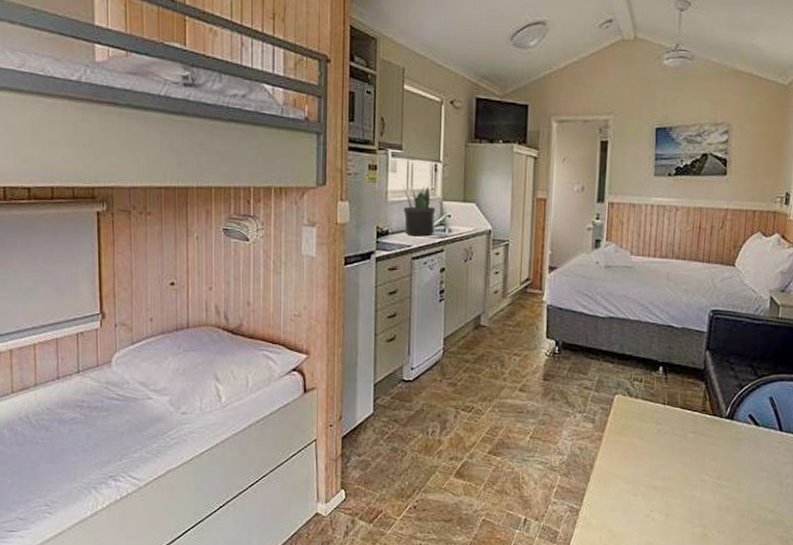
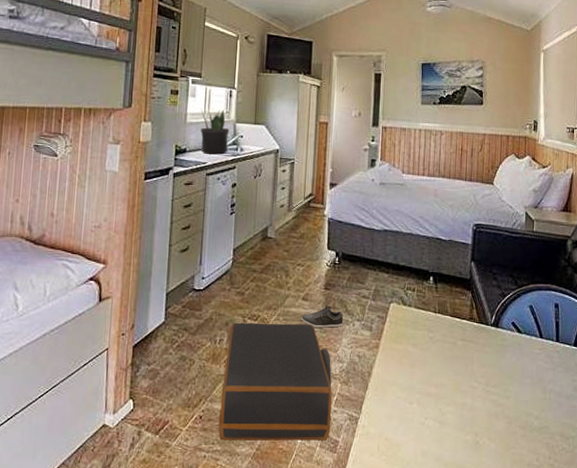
suitcase: none [433,414,552,531] -> present [218,322,333,441]
shoe: none [519,397,564,420] -> present [301,306,344,328]

